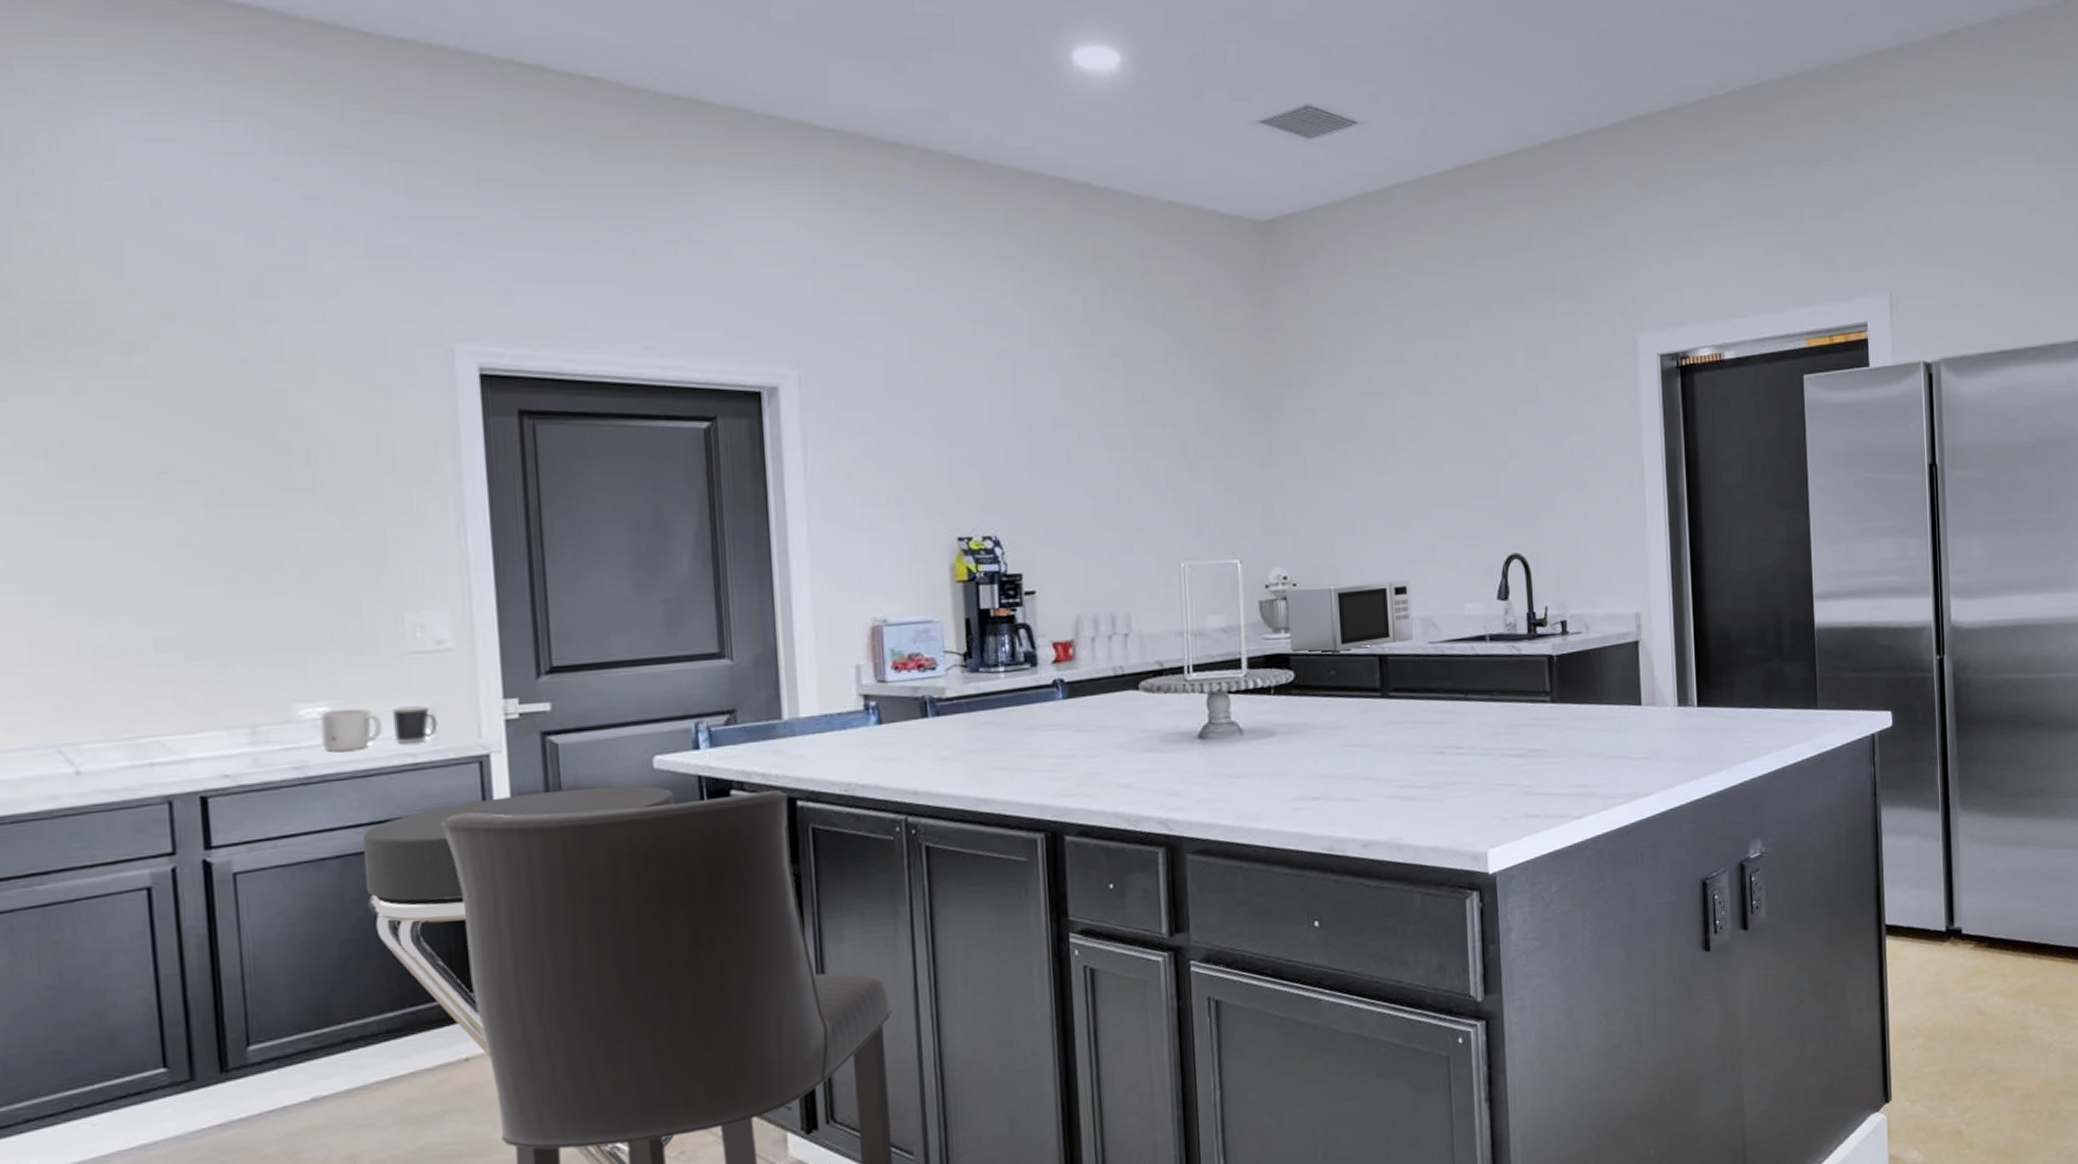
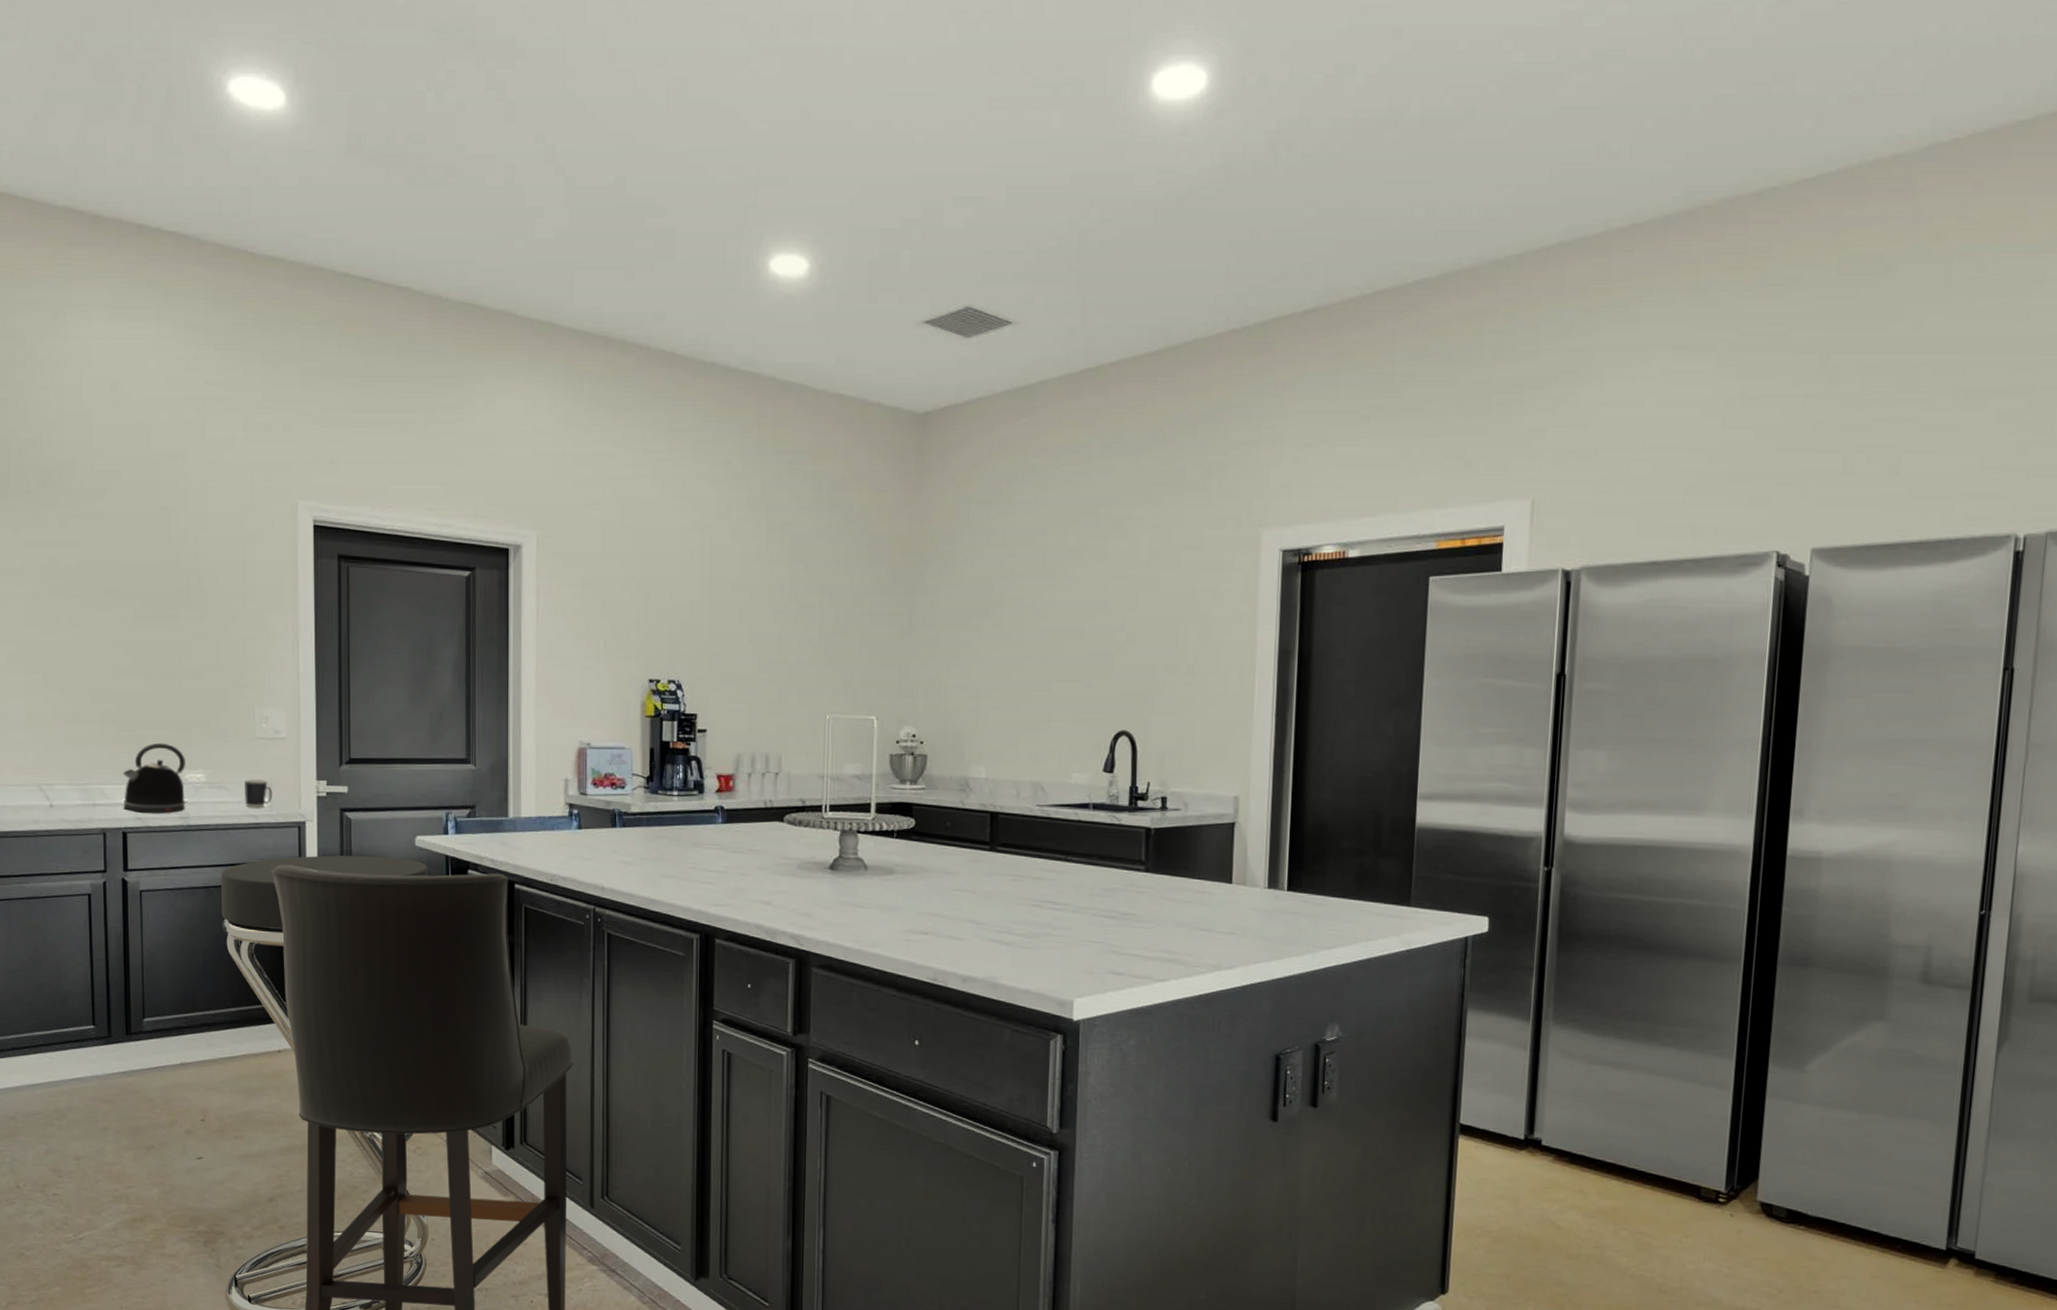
kettle: none [196,671,304,768] -> present [122,742,187,814]
mug: present [320,708,382,751] -> none [198,777,237,808]
microwave: present [1286,579,1414,653] -> none [913,744,1025,806]

